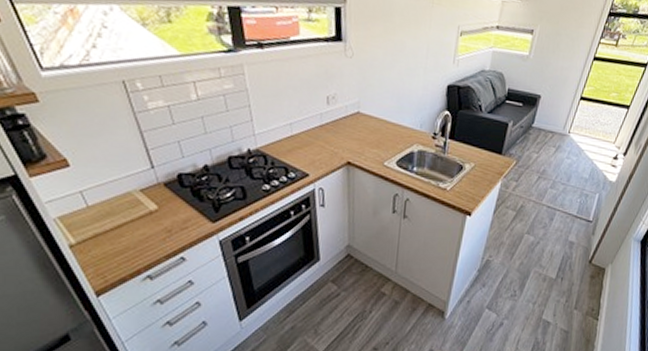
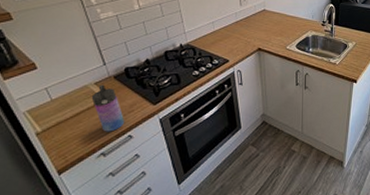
water bottle: none [136,192,177,251] -> present [91,84,125,132]

